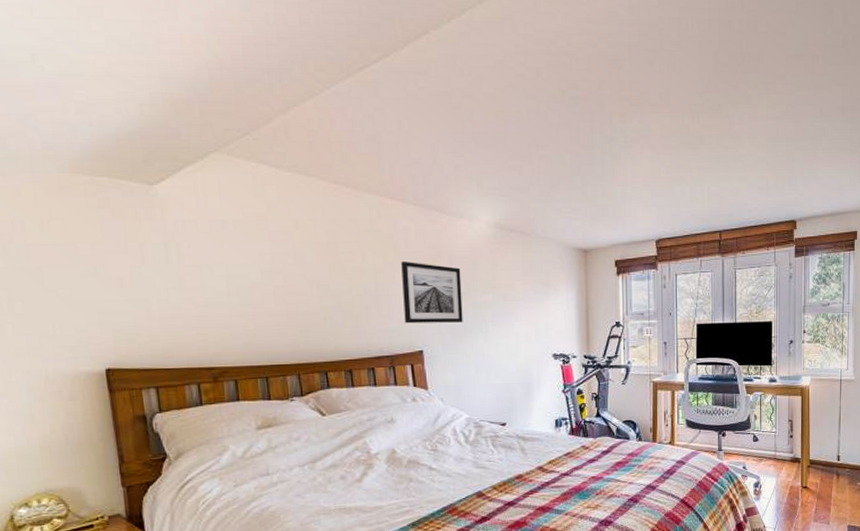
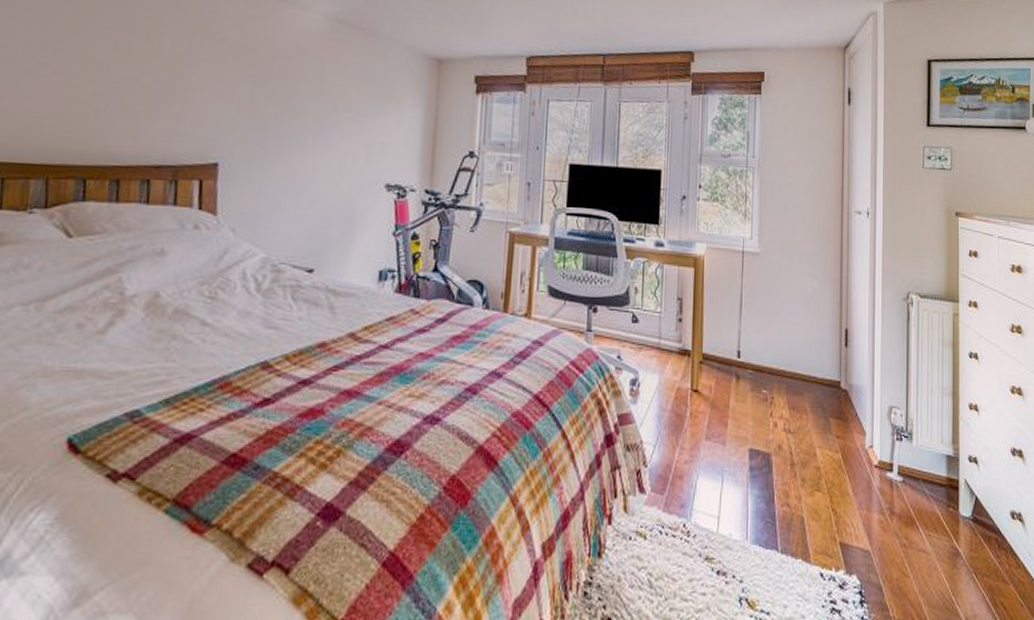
wall art: present [401,262,463,324] -> none [200,49,282,132]

